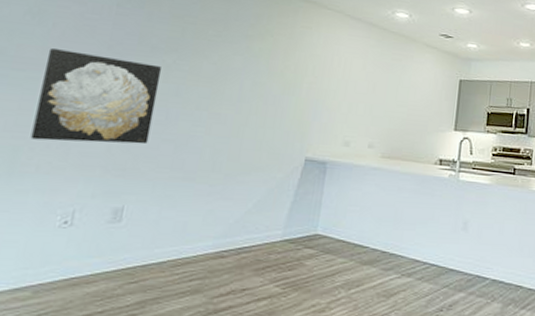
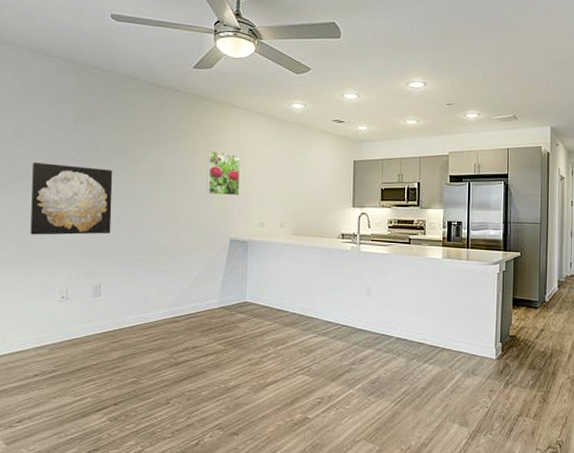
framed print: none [282,54,328,109] -> present [207,150,240,196]

